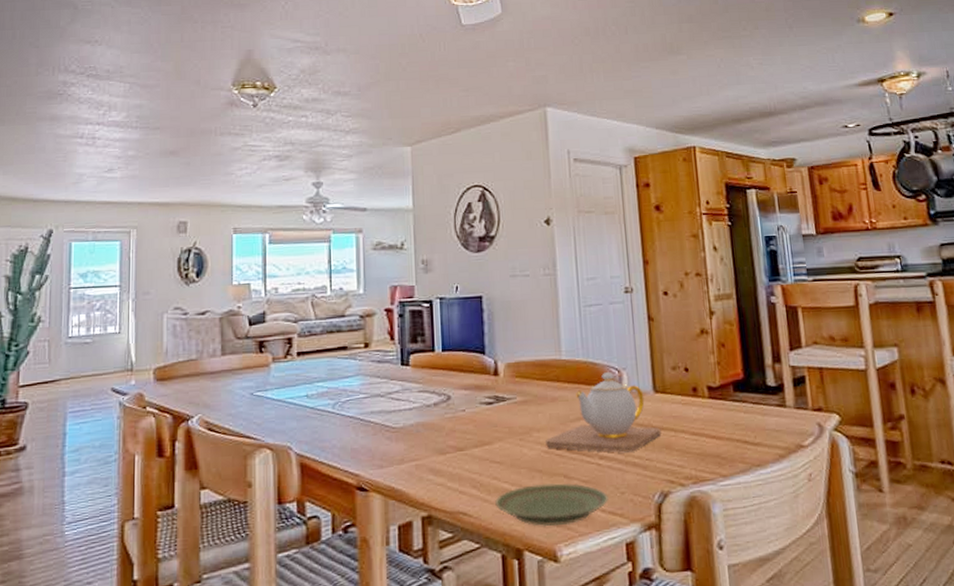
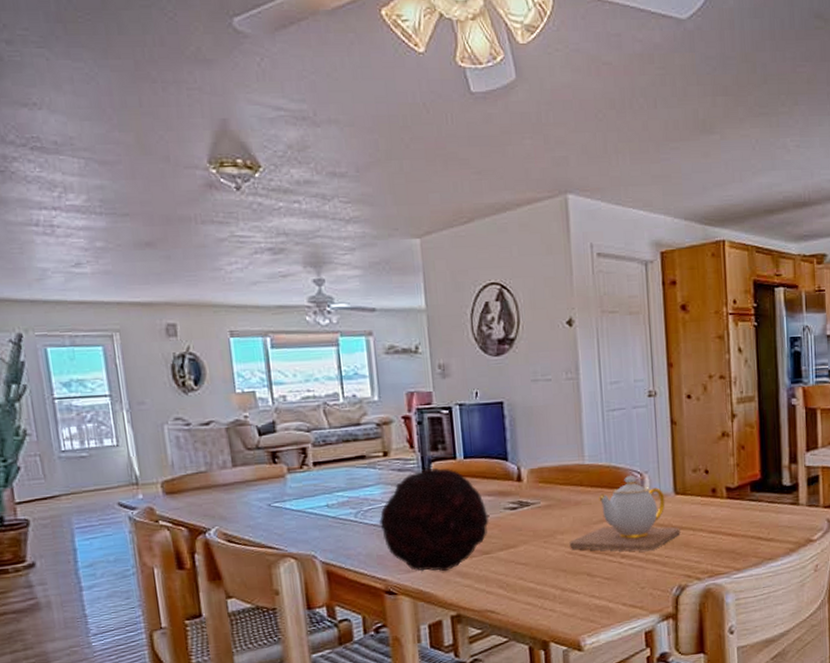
decorative orb: none [356,361,464,468] -> present [379,468,489,572]
plate: present [495,483,609,527] -> none [521,580,629,621]

